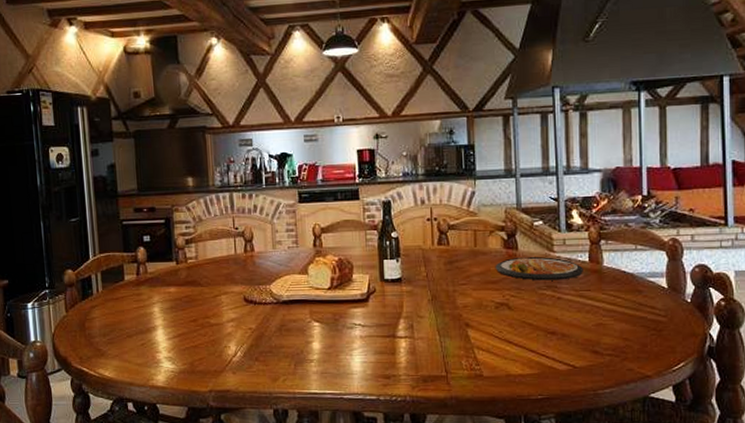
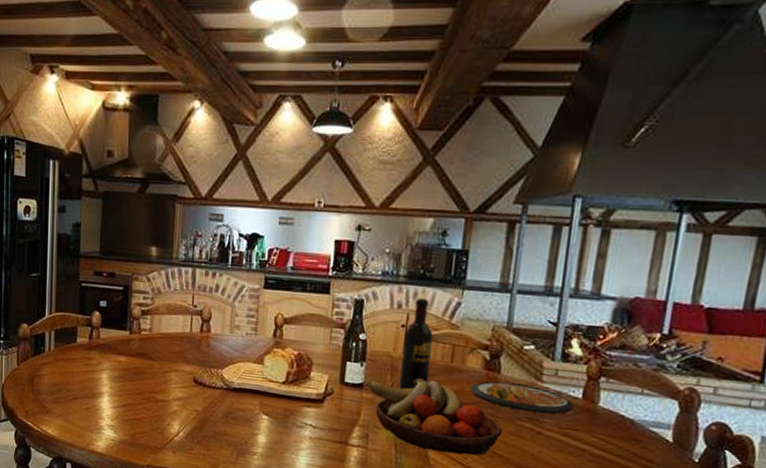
fruit bowl: none [405,265,529,330] -> present [367,378,503,456]
wine bottle: none [430,192,458,278] -> present [399,298,434,390]

